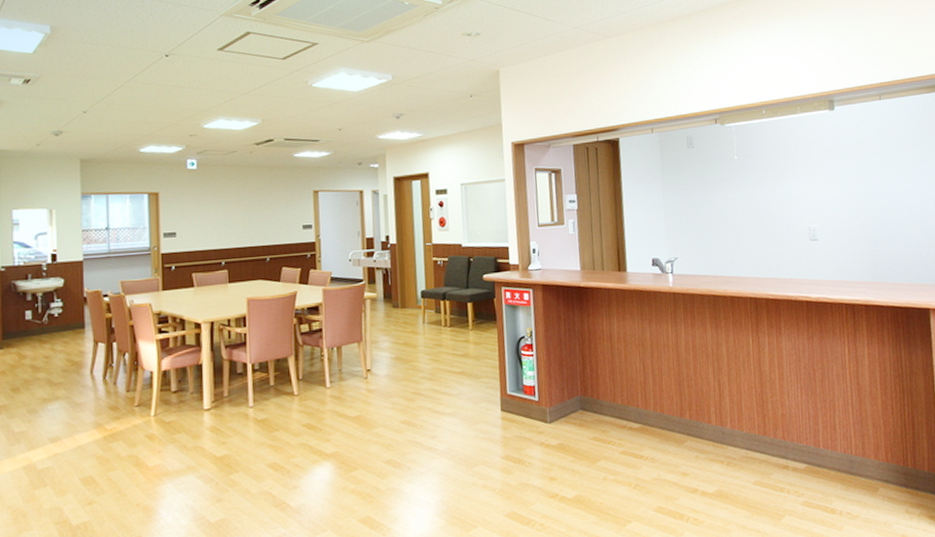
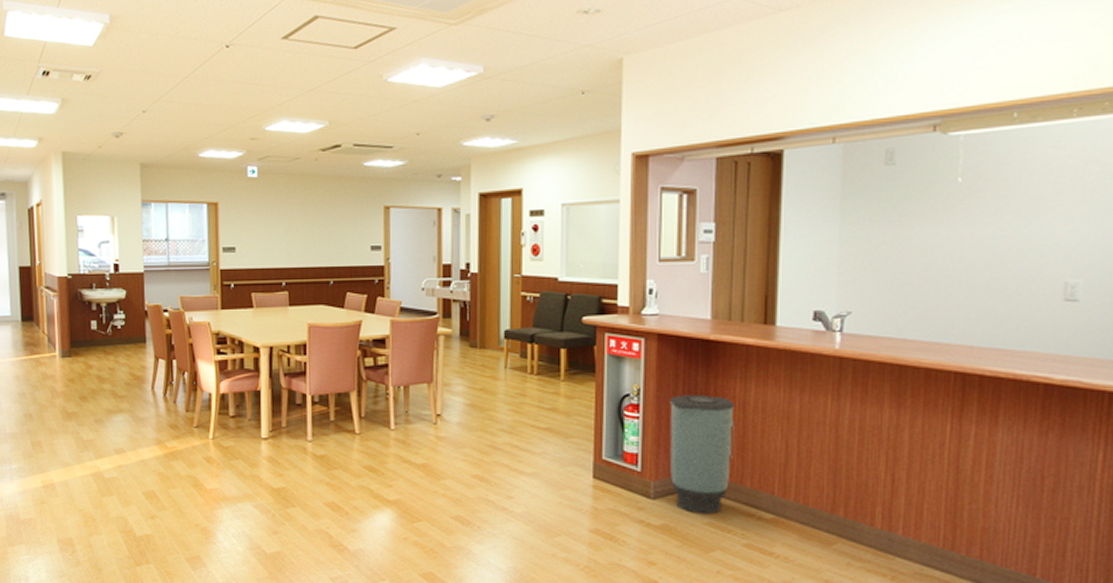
trash can: none [555,331,606,432] -> present [670,395,734,515]

